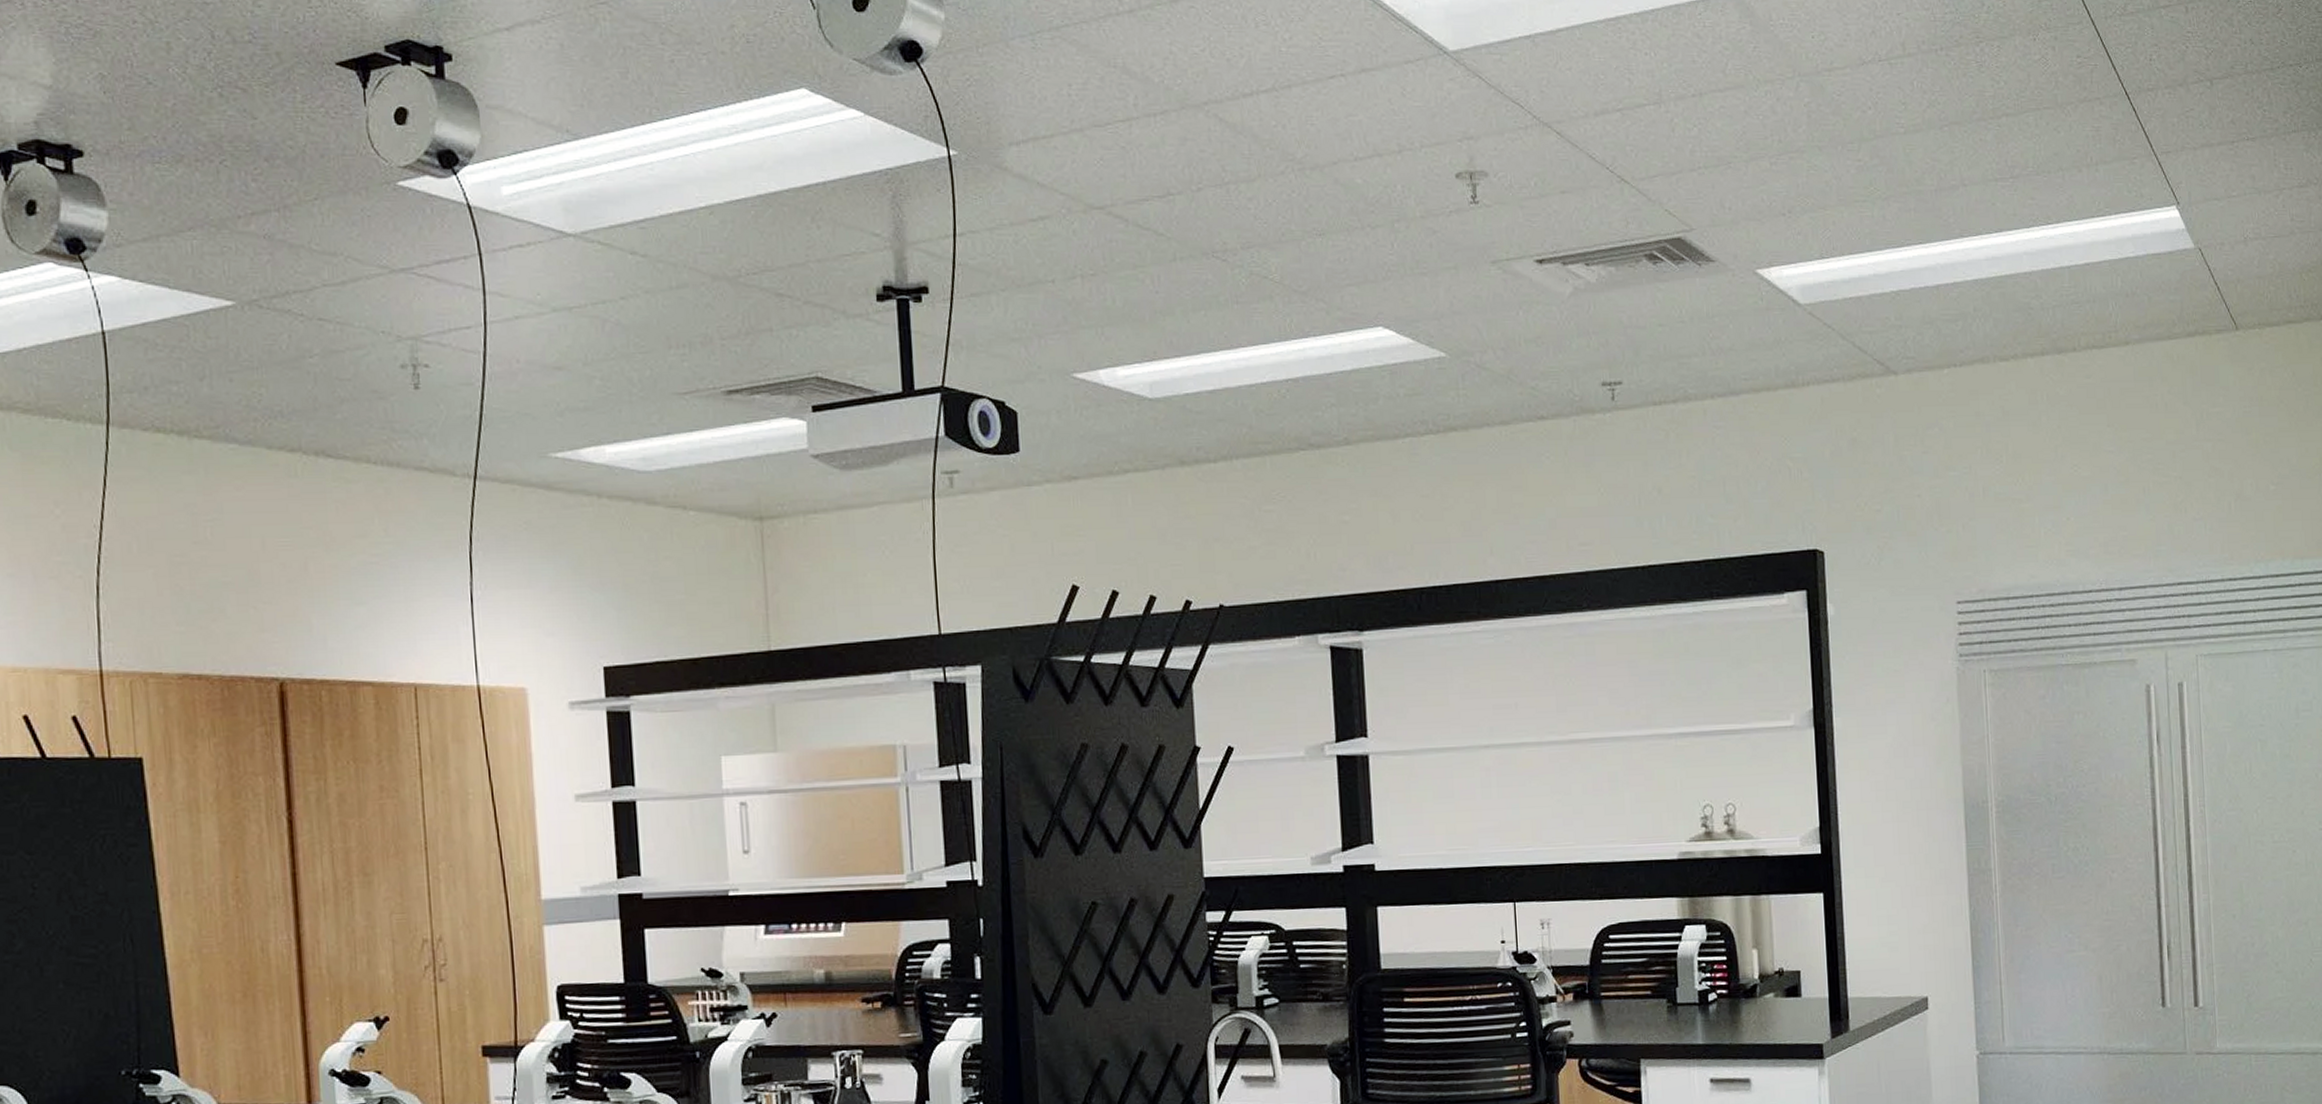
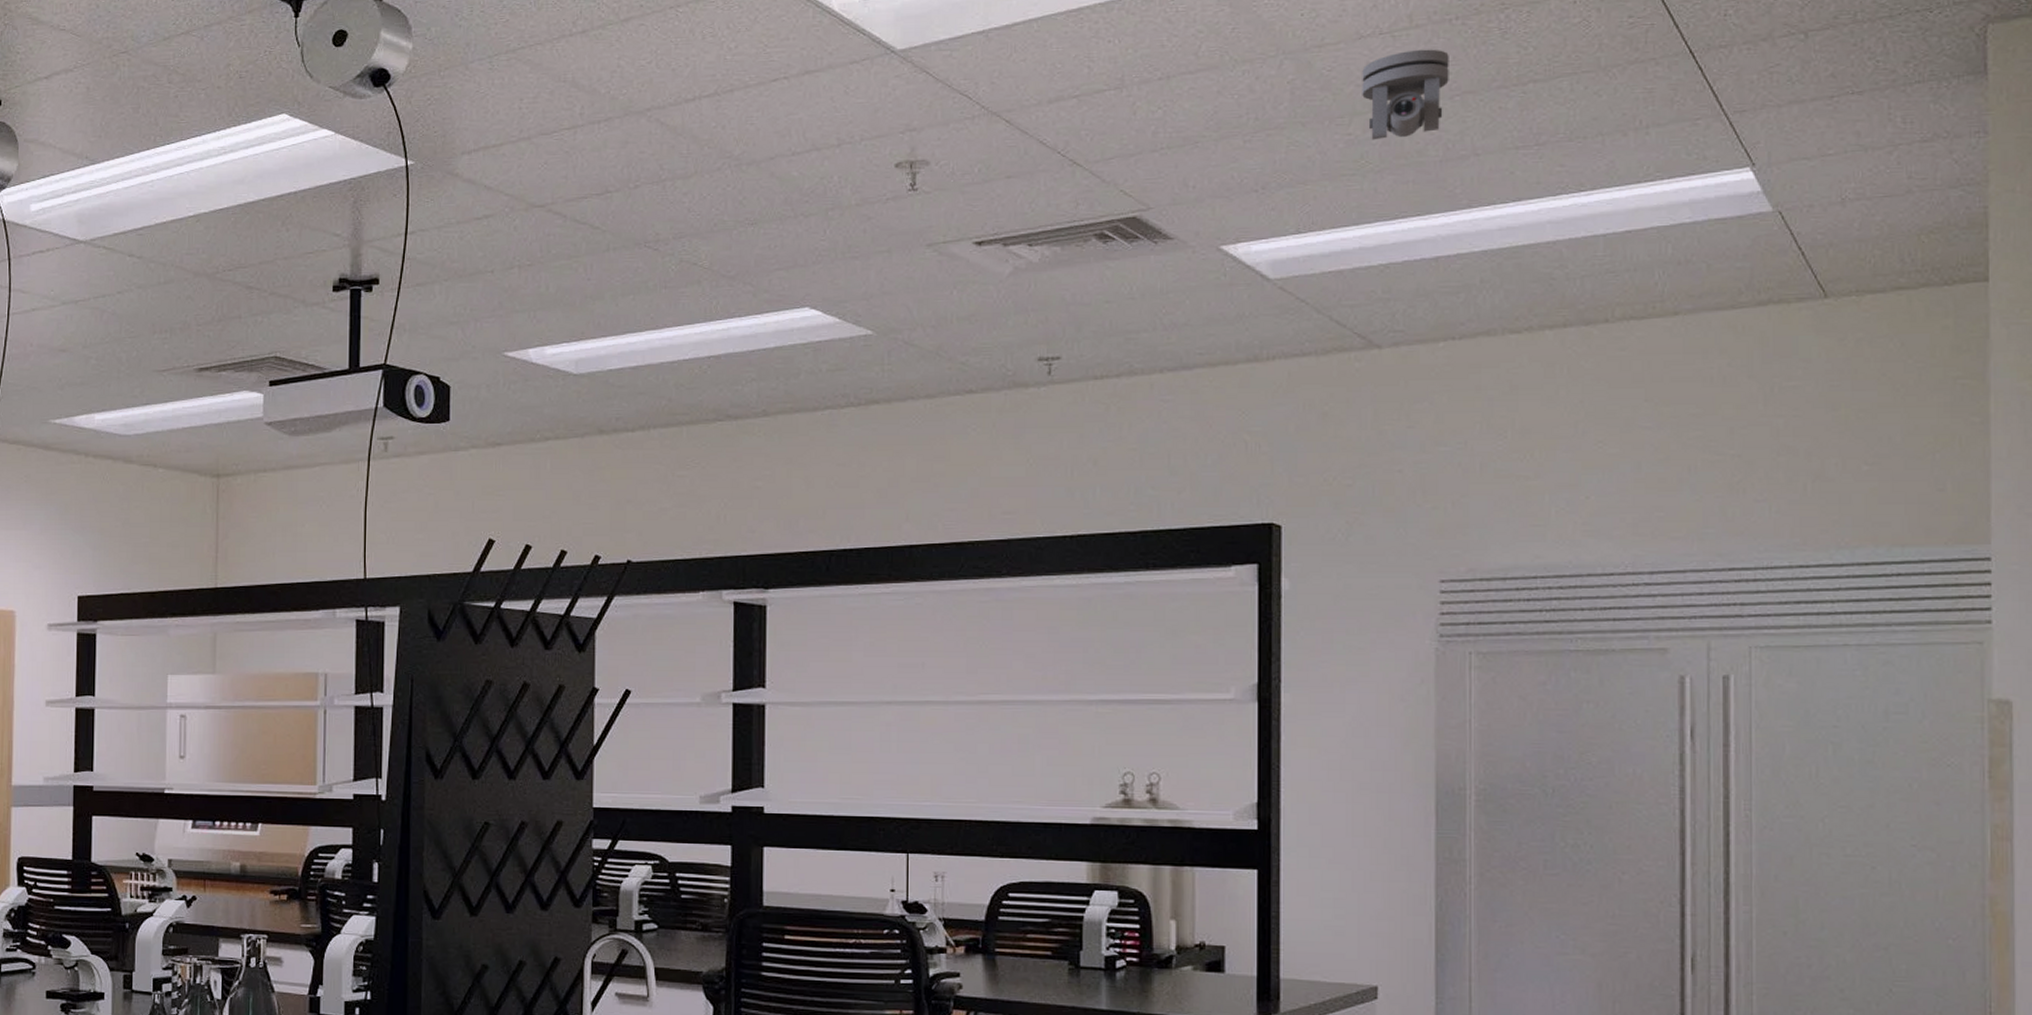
security camera: none [1866,78,1938,167] -> present [1362,49,1449,140]

